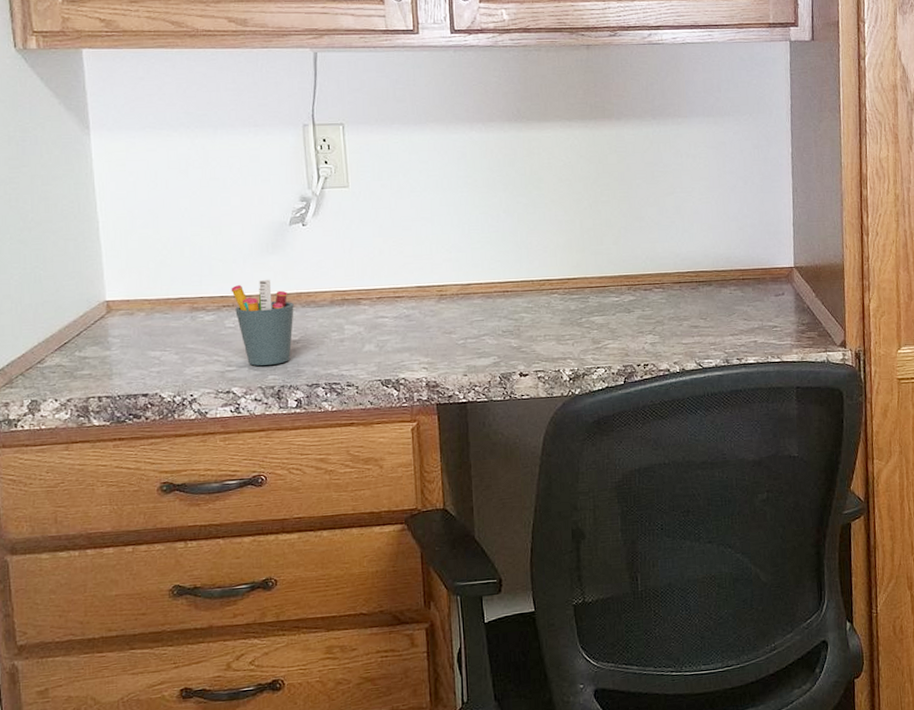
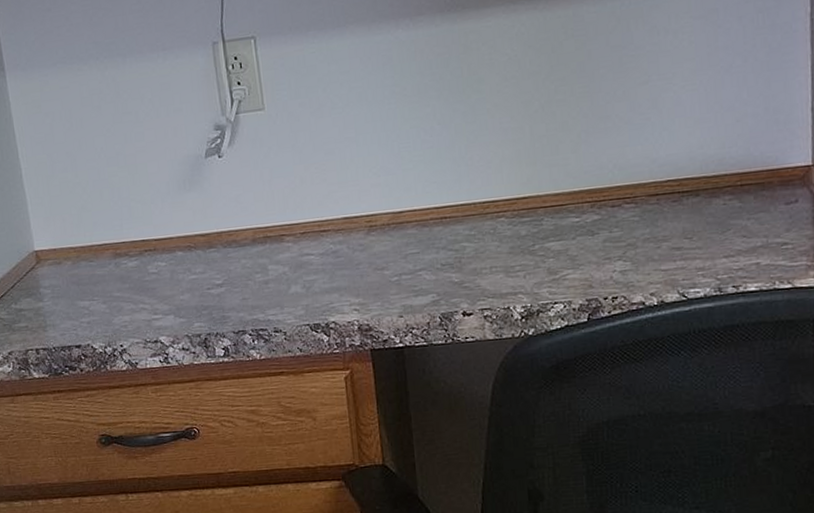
pen holder: present [231,279,294,366] -> none [151,218,216,313]

